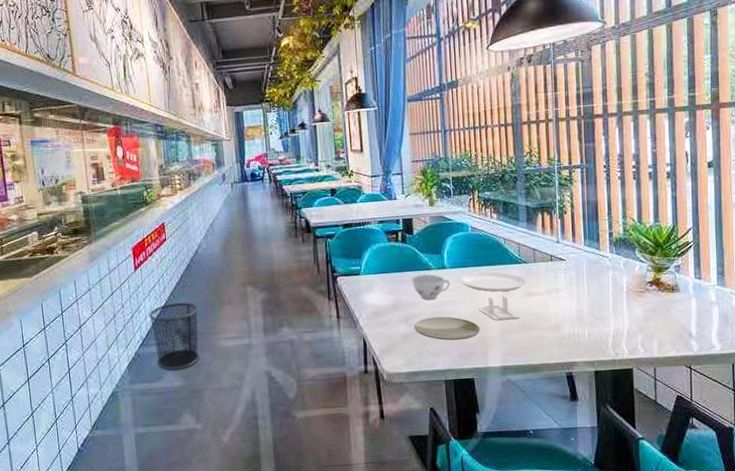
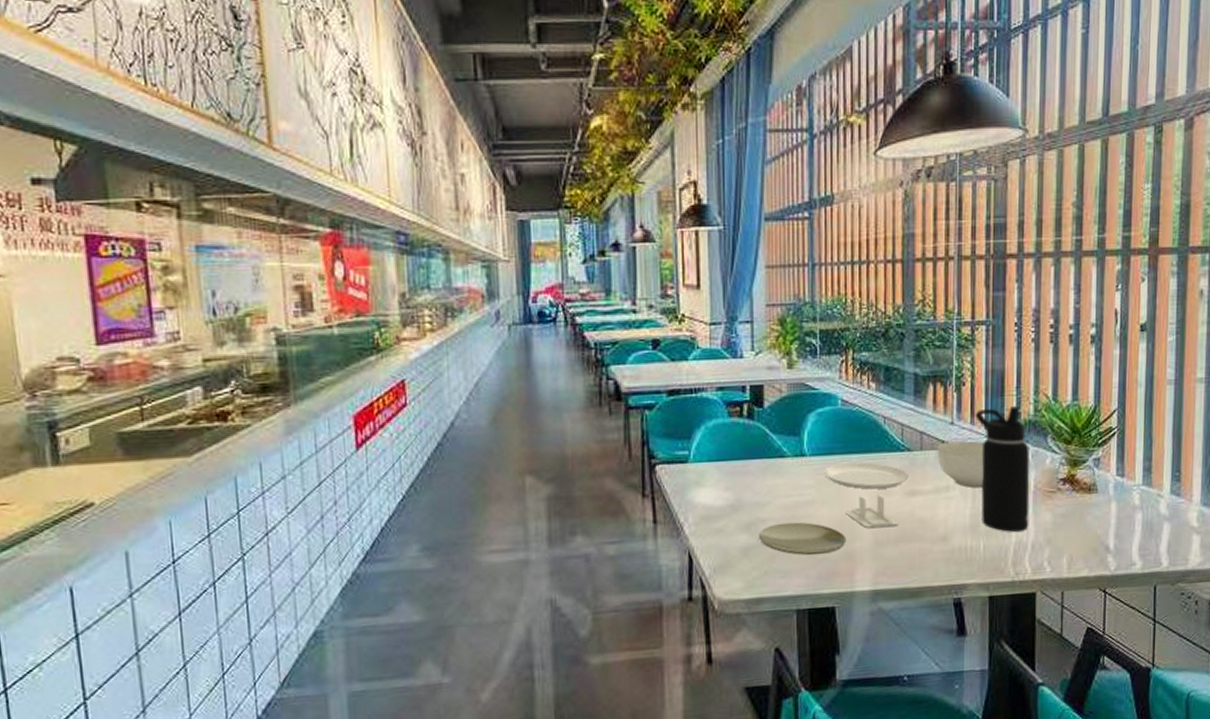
trash can: present [149,302,199,370] -> none [376,498,452,598]
teacup: present [411,274,451,300] -> none [758,464,811,500]
bowl: none [547,254,586,290] -> present [937,441,984,488]
water bottle: none [575,228,624,322] -> present [975,406,1030,532]

